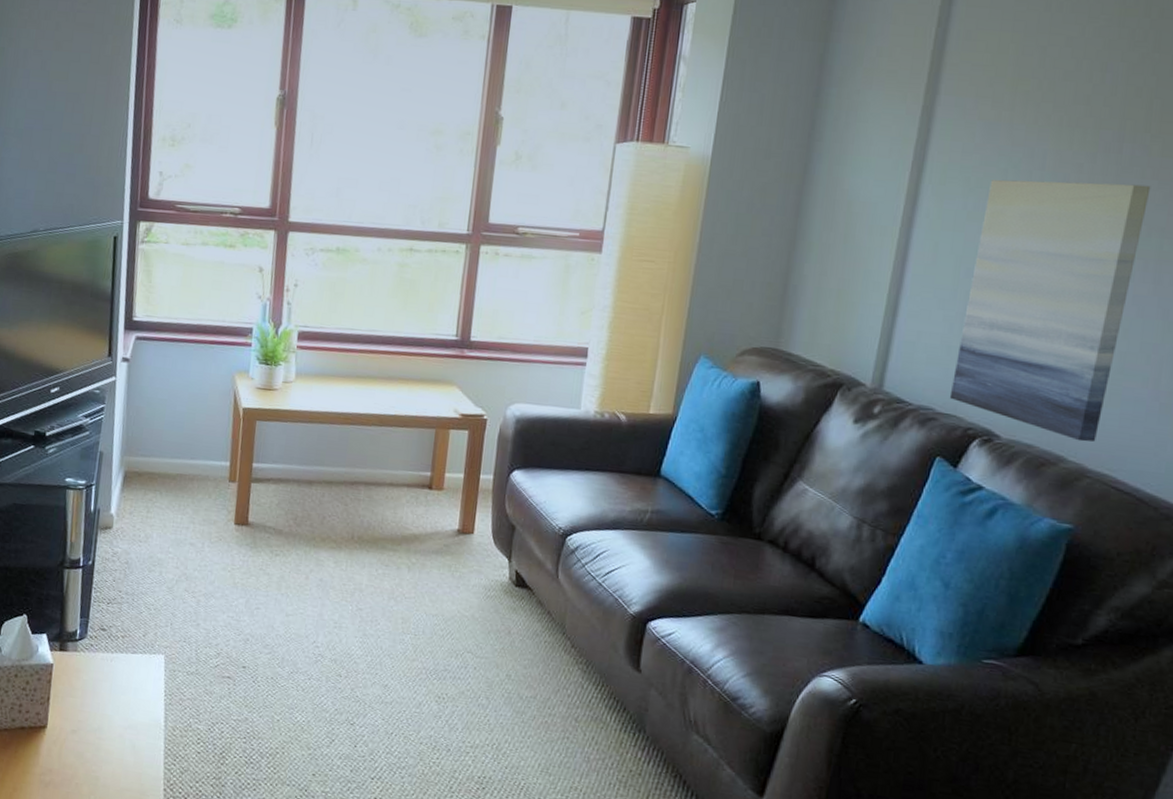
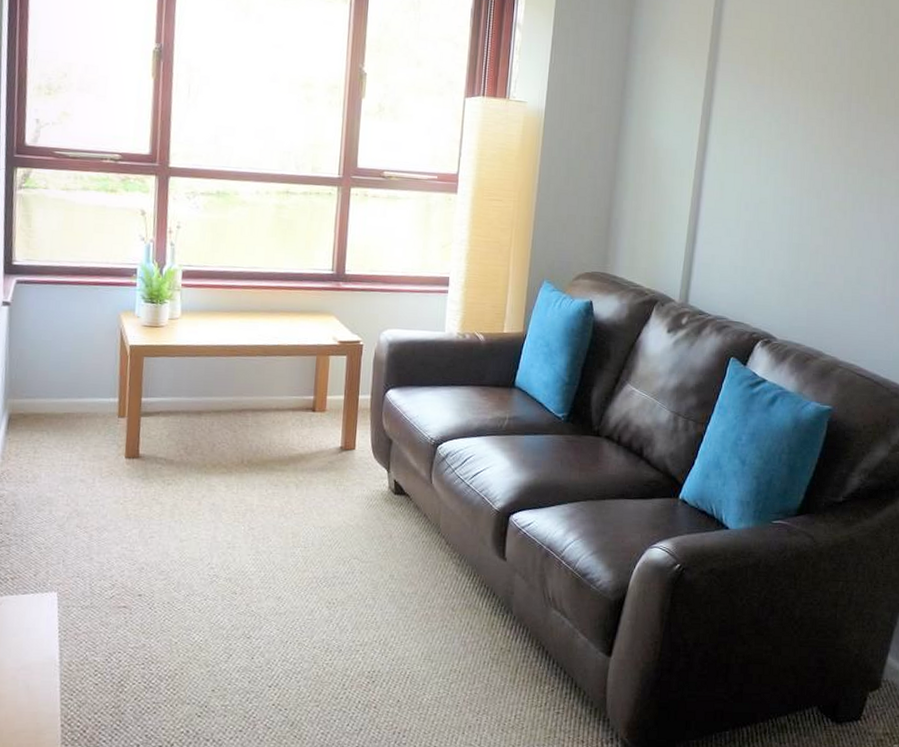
wall art: present [949,179,1151,442] -> none [738,131,872,339]

